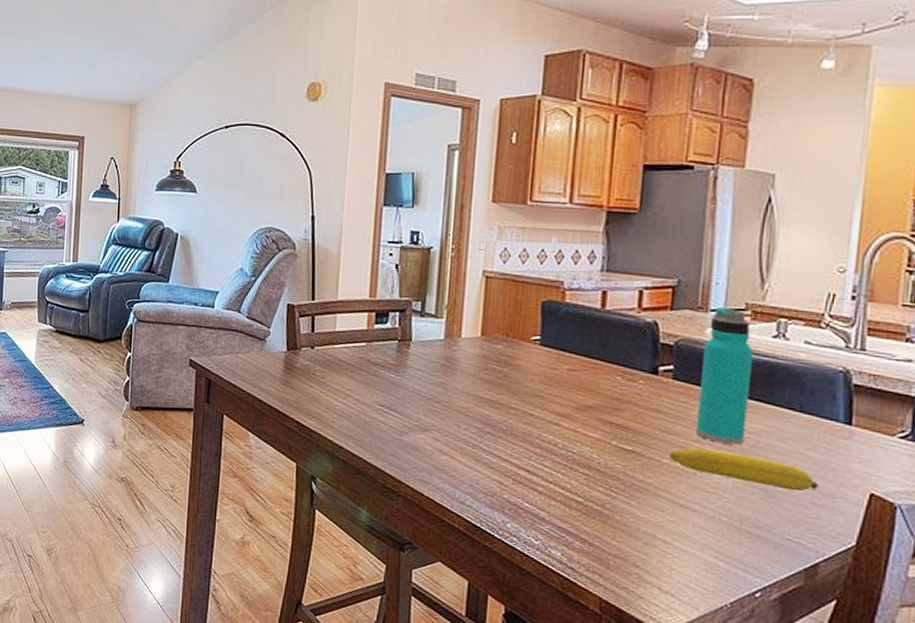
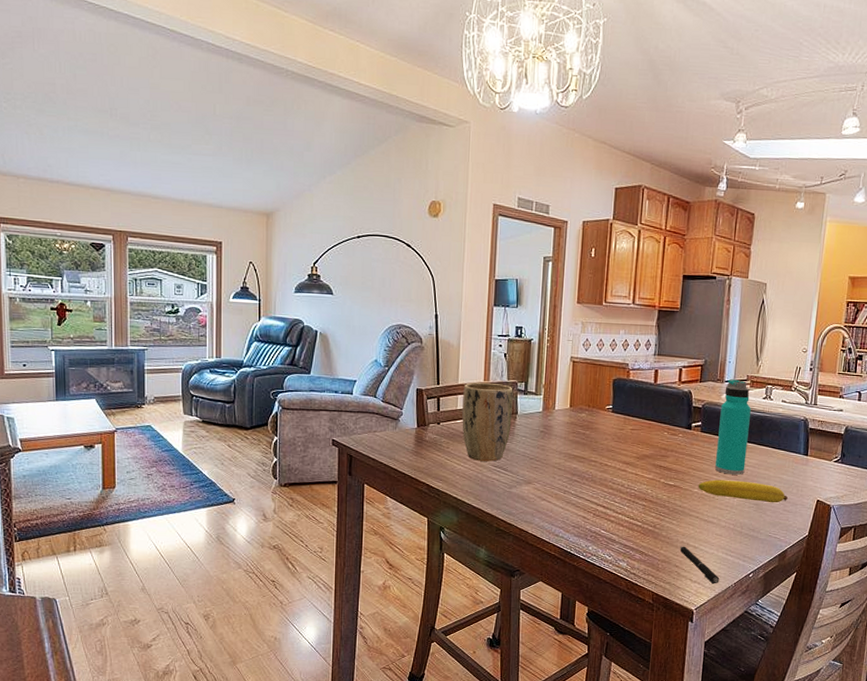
plant pot: none [341,299,407,399] -> present [462,382,513,462]
pen: none [641,537,706,600] -> present [680,546,720,584]

